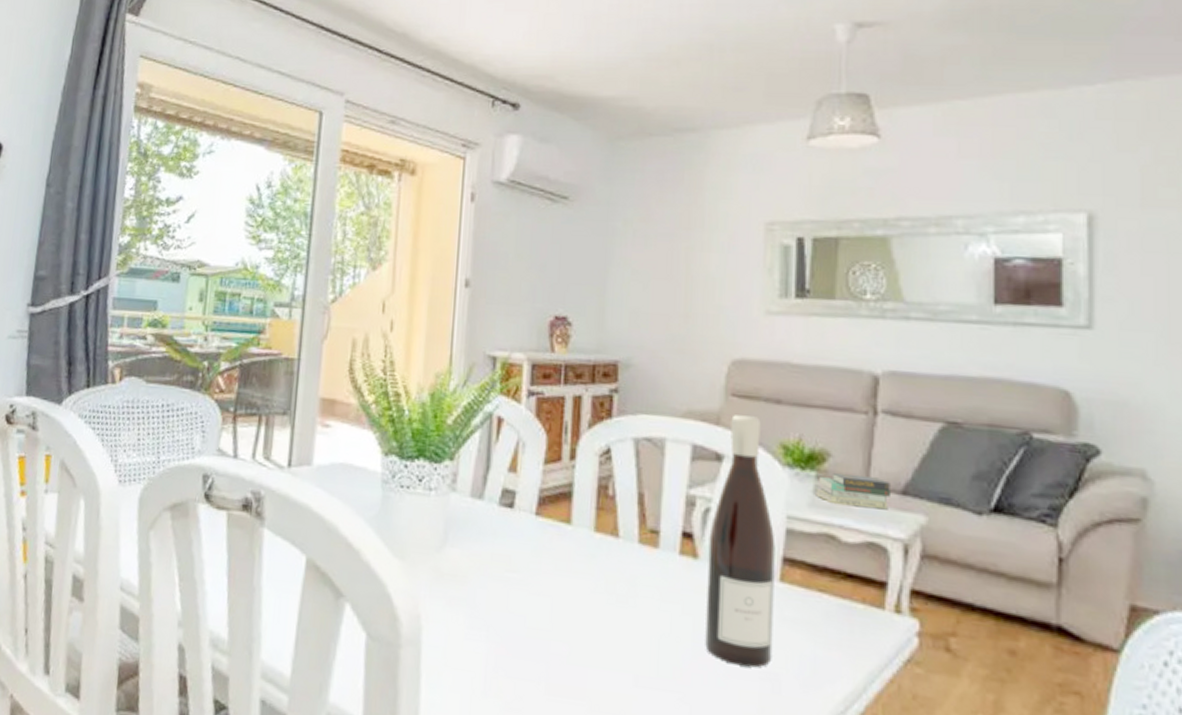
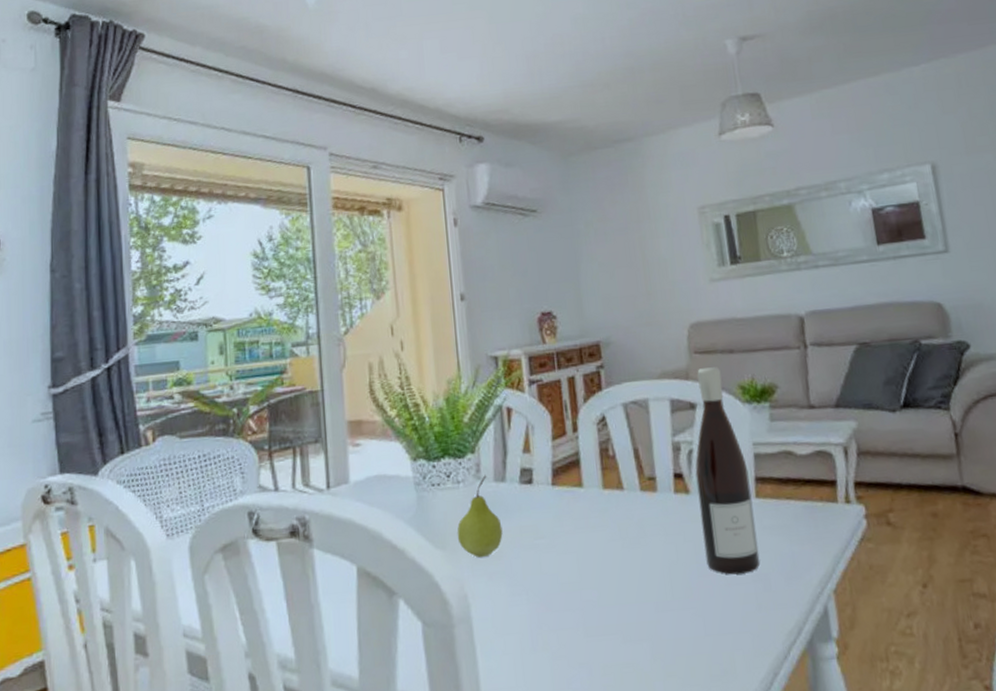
fruit: none [419,487,472,579] -> present [457,475,503,557]
books: present [816,472,890,510] -> none [771,398,827,426]

